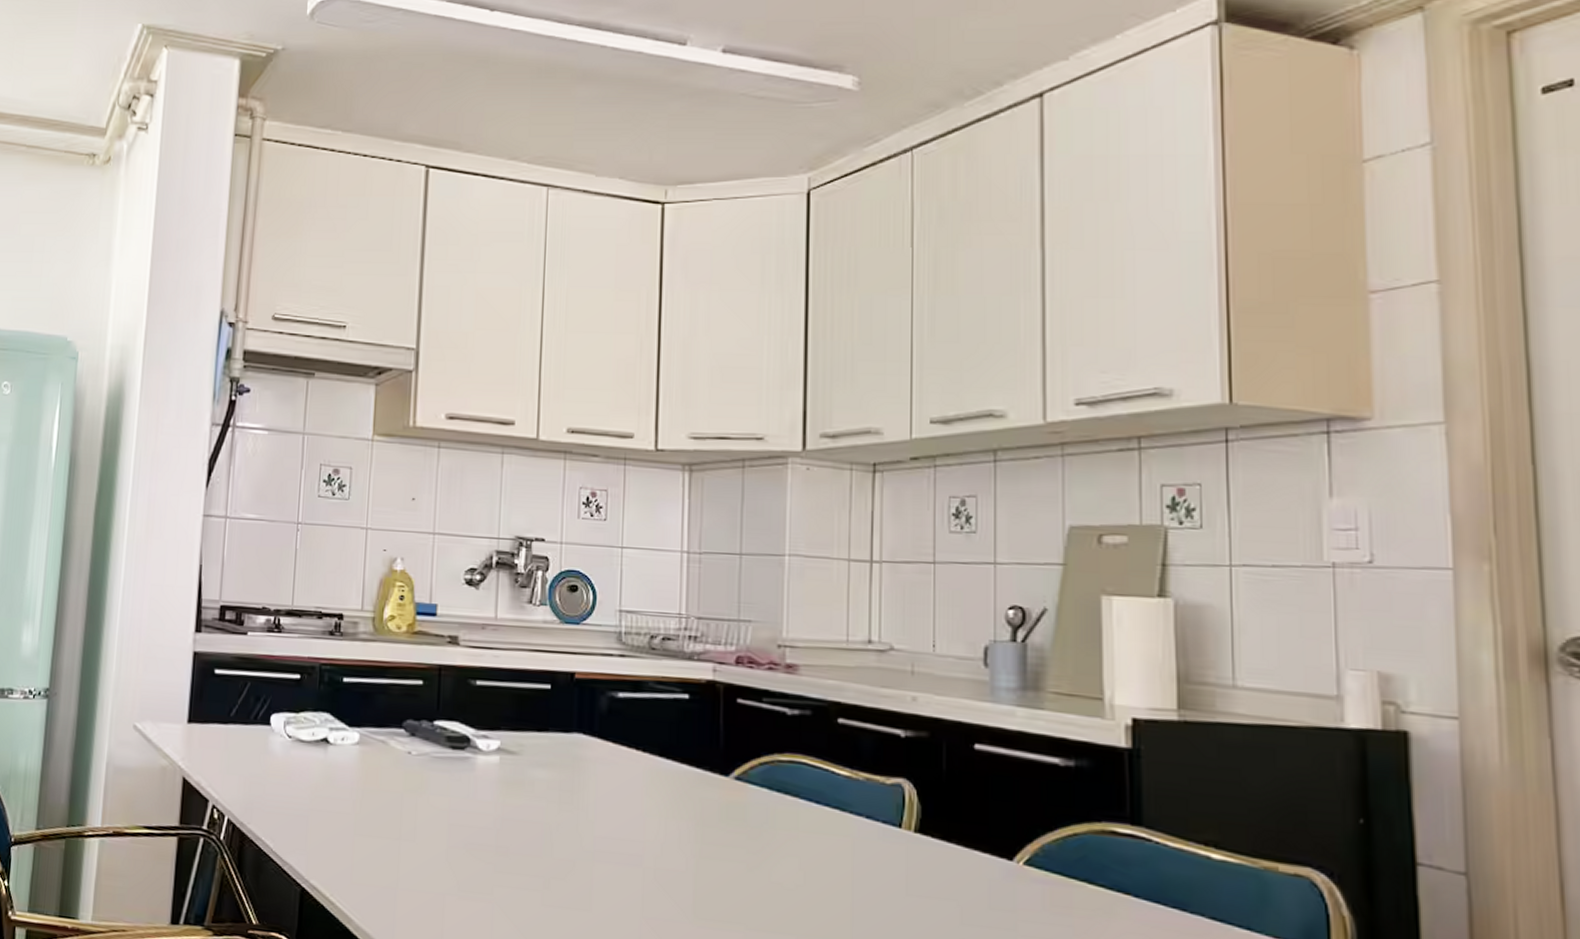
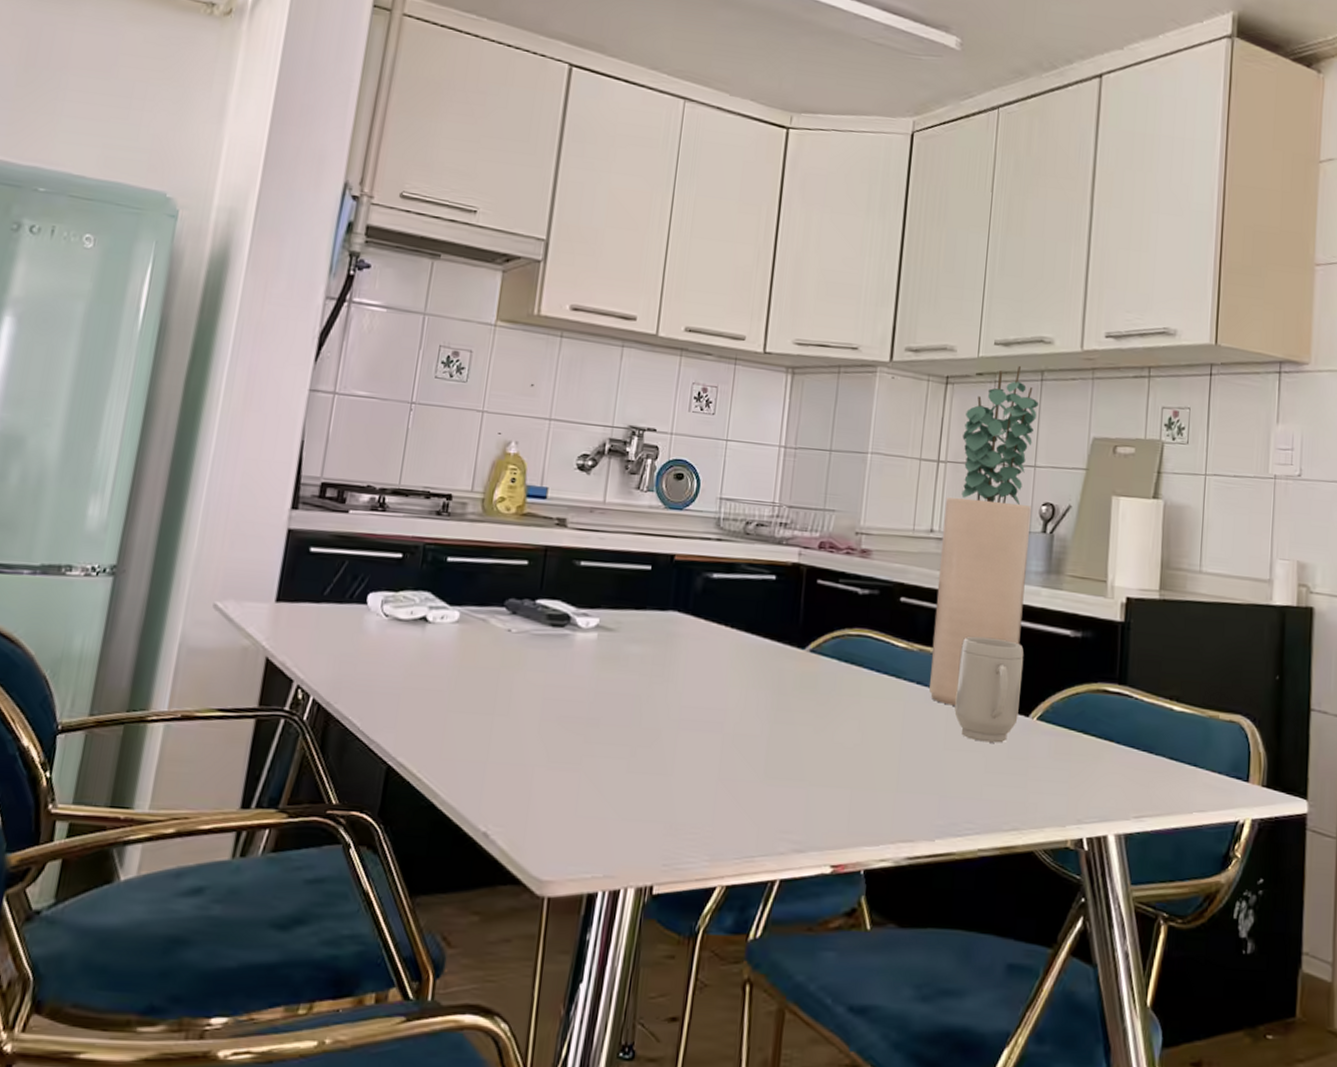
vase: none [881,445,994,845] -> present [929,365,1039,706]
mug: none [916,763,1000,891] -> present [954,636,1024,743]

